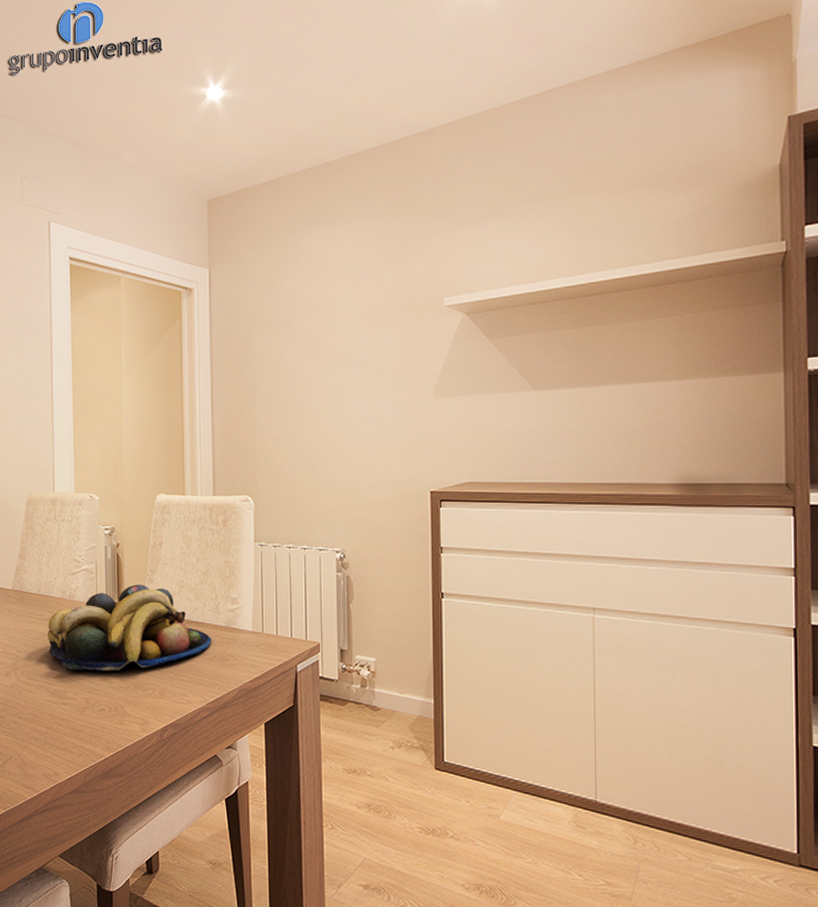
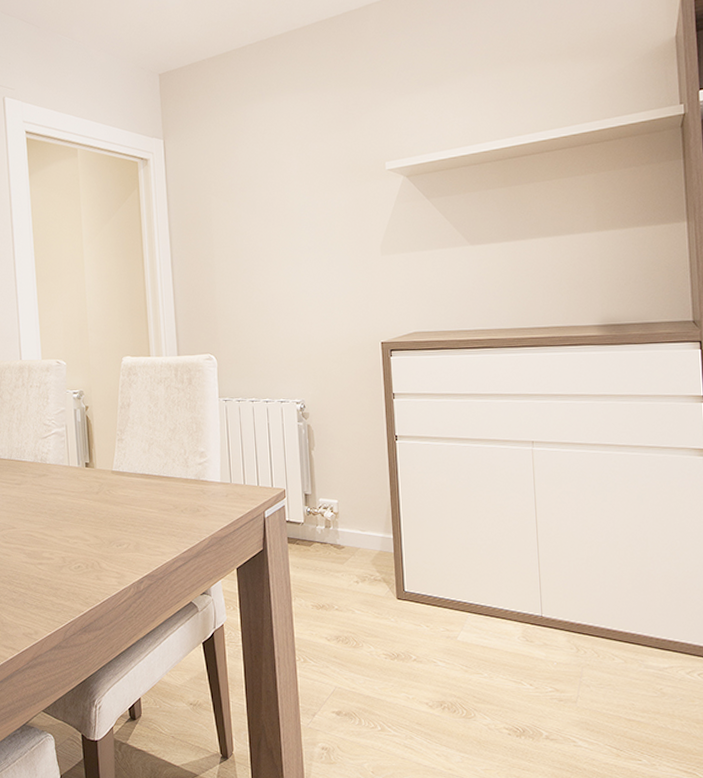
fruit bowl: present [47,584,212,671] -> none [20,444,182,531]

